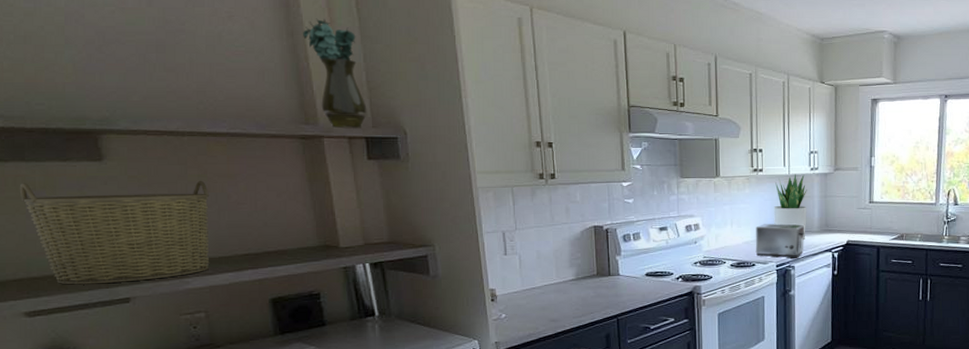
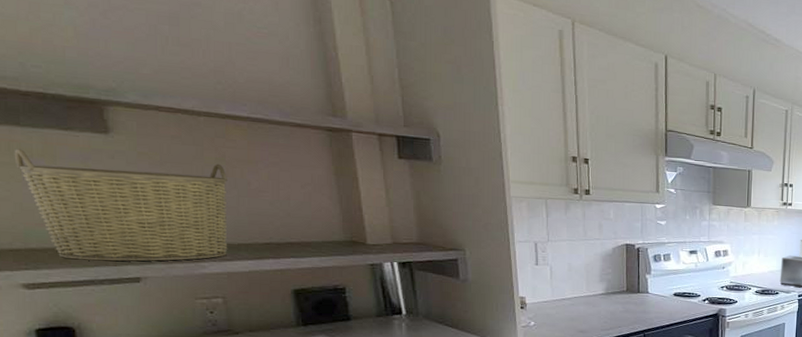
vase: present [303,18,367,129] -> none [332,7,399,126]

